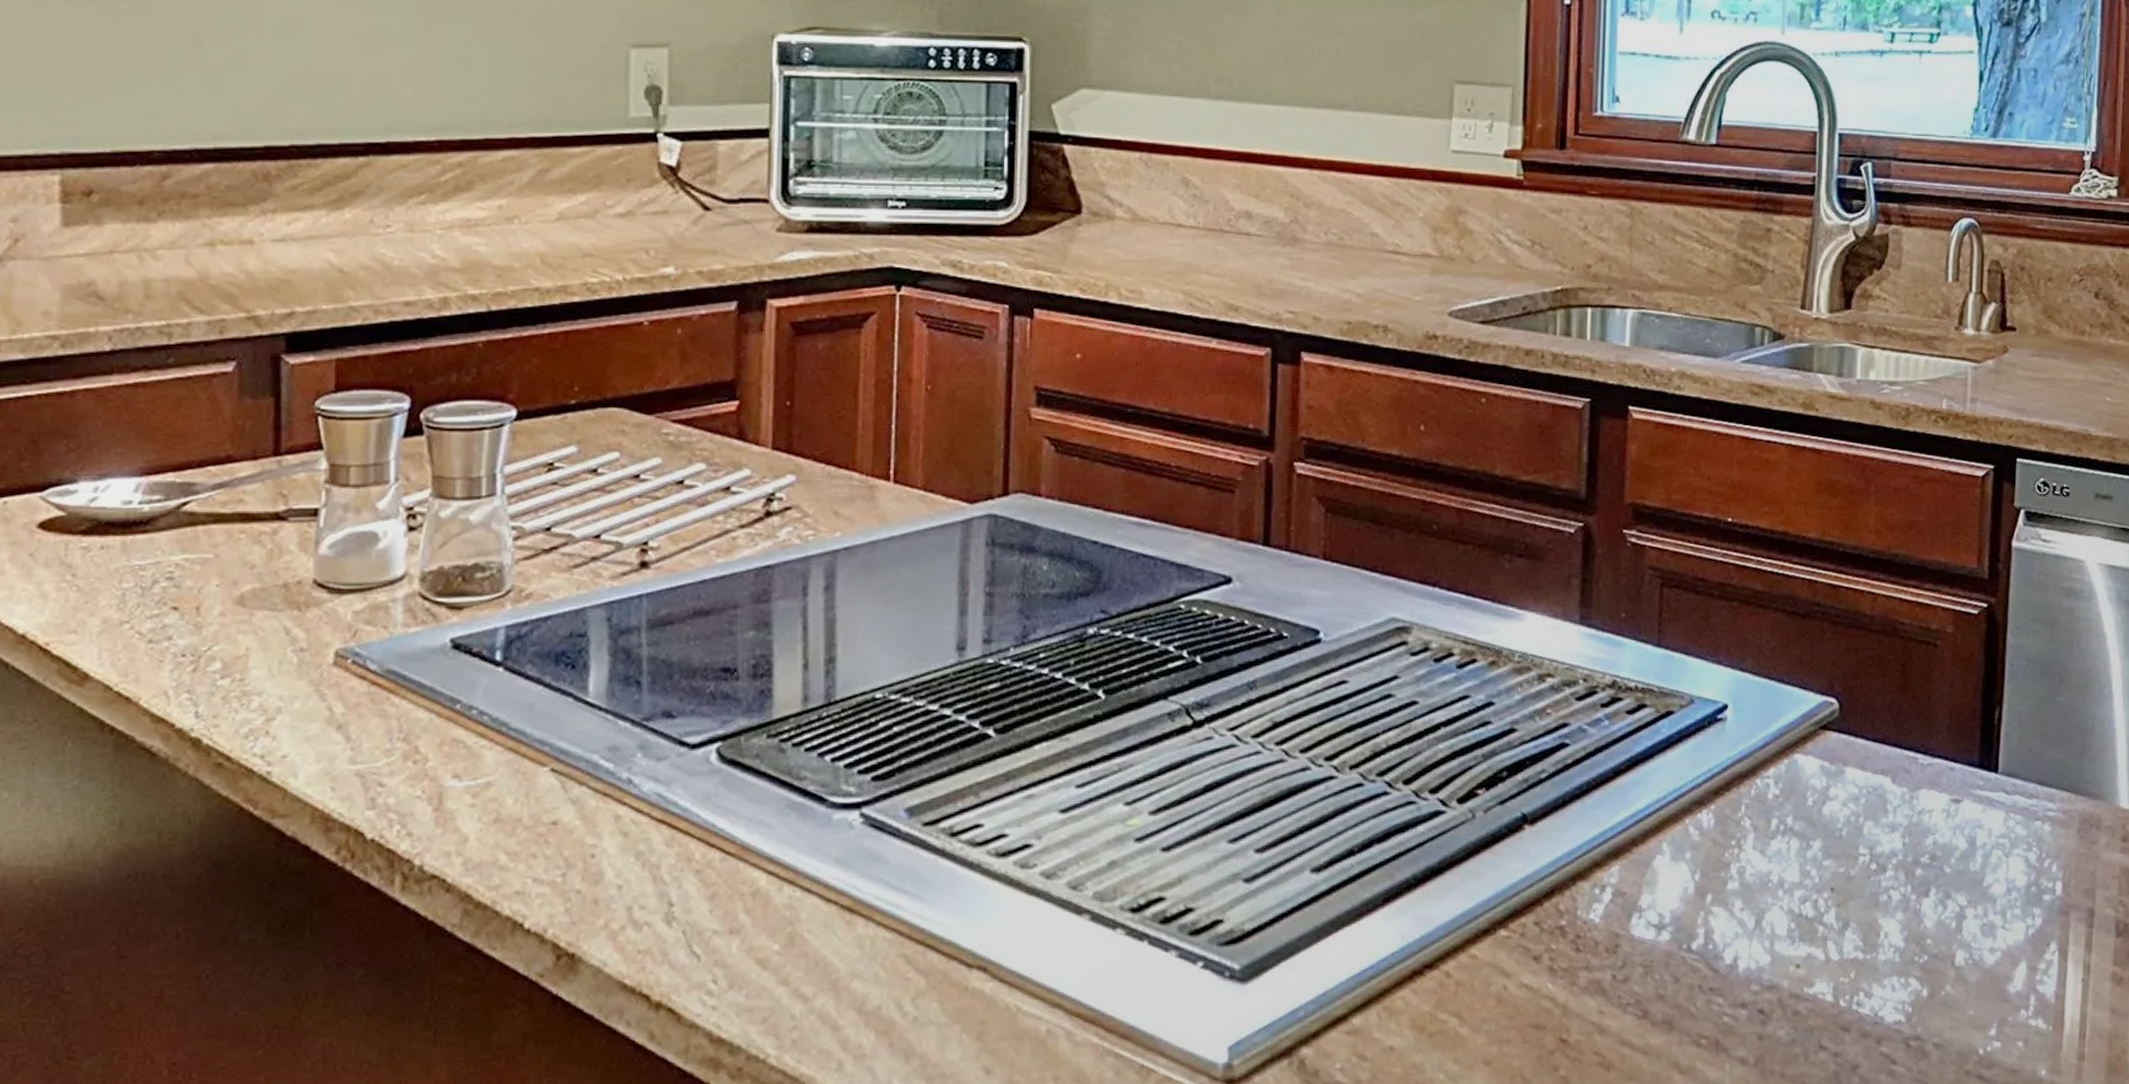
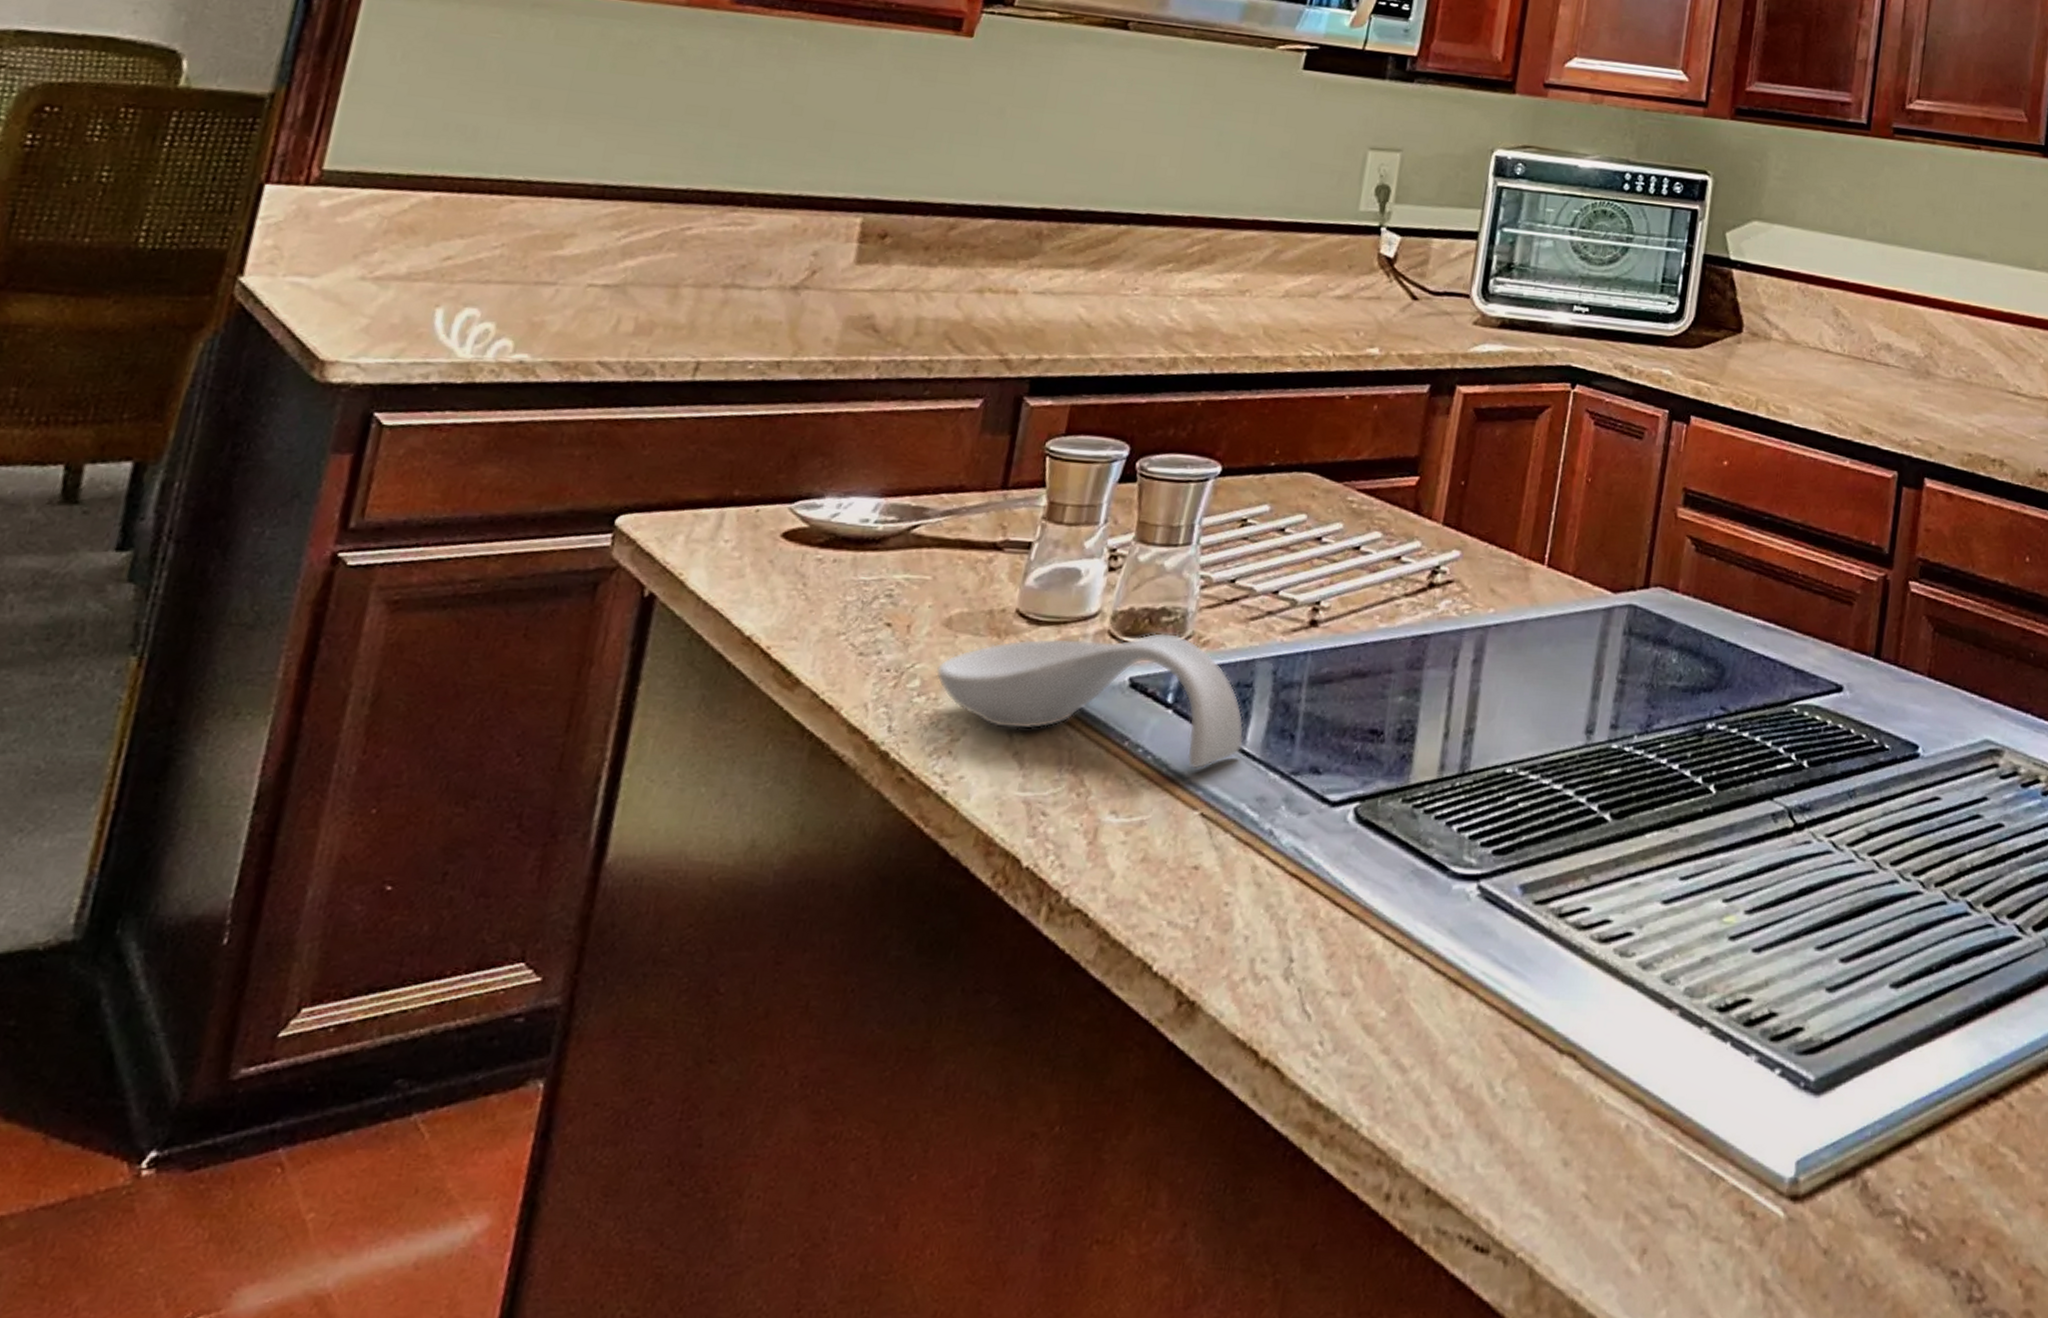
spoon rest: none [236,589,586,725] -> present [935,632,1244,770]

